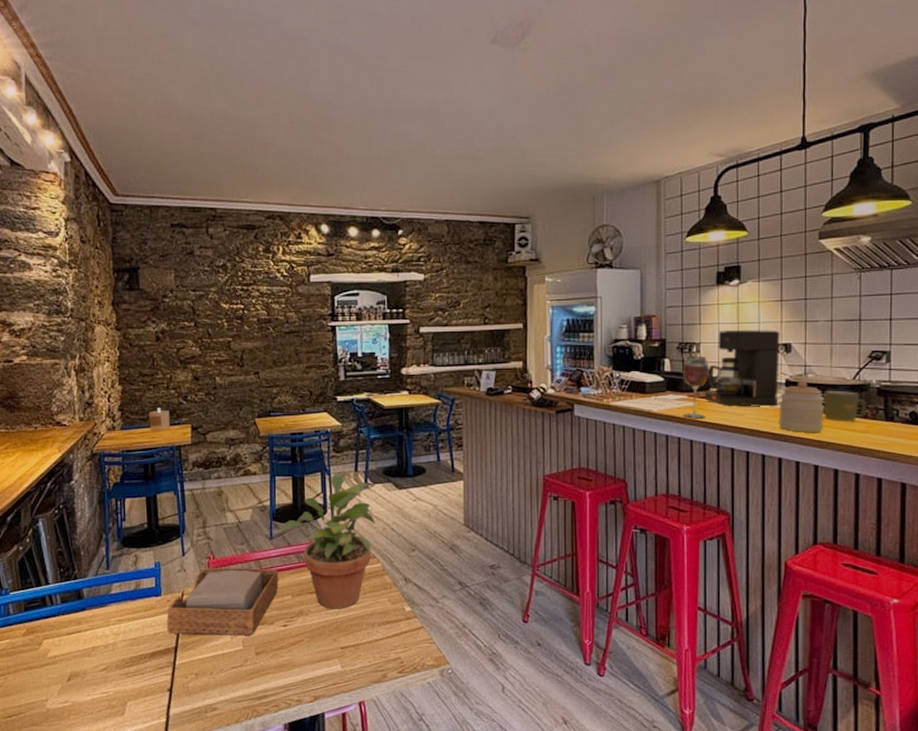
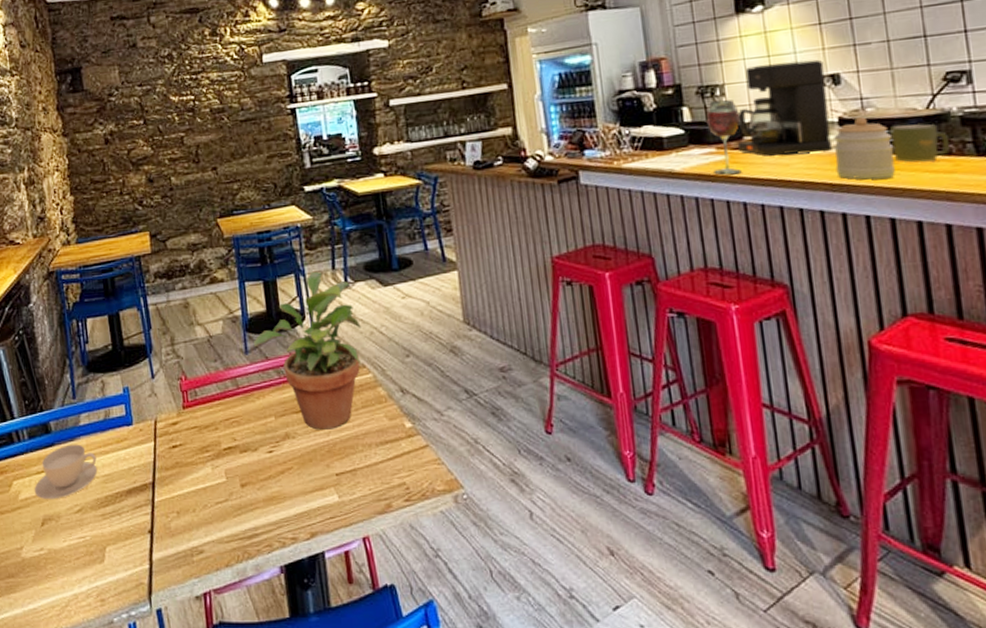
teacup: none [63,610,125,659] -> present [34,444,98,500]
candle: present [149,408,170,432] -> none [104,216,127,244]
napkin holder: present [167,568,279,636] -> none [140,387,260,467]

